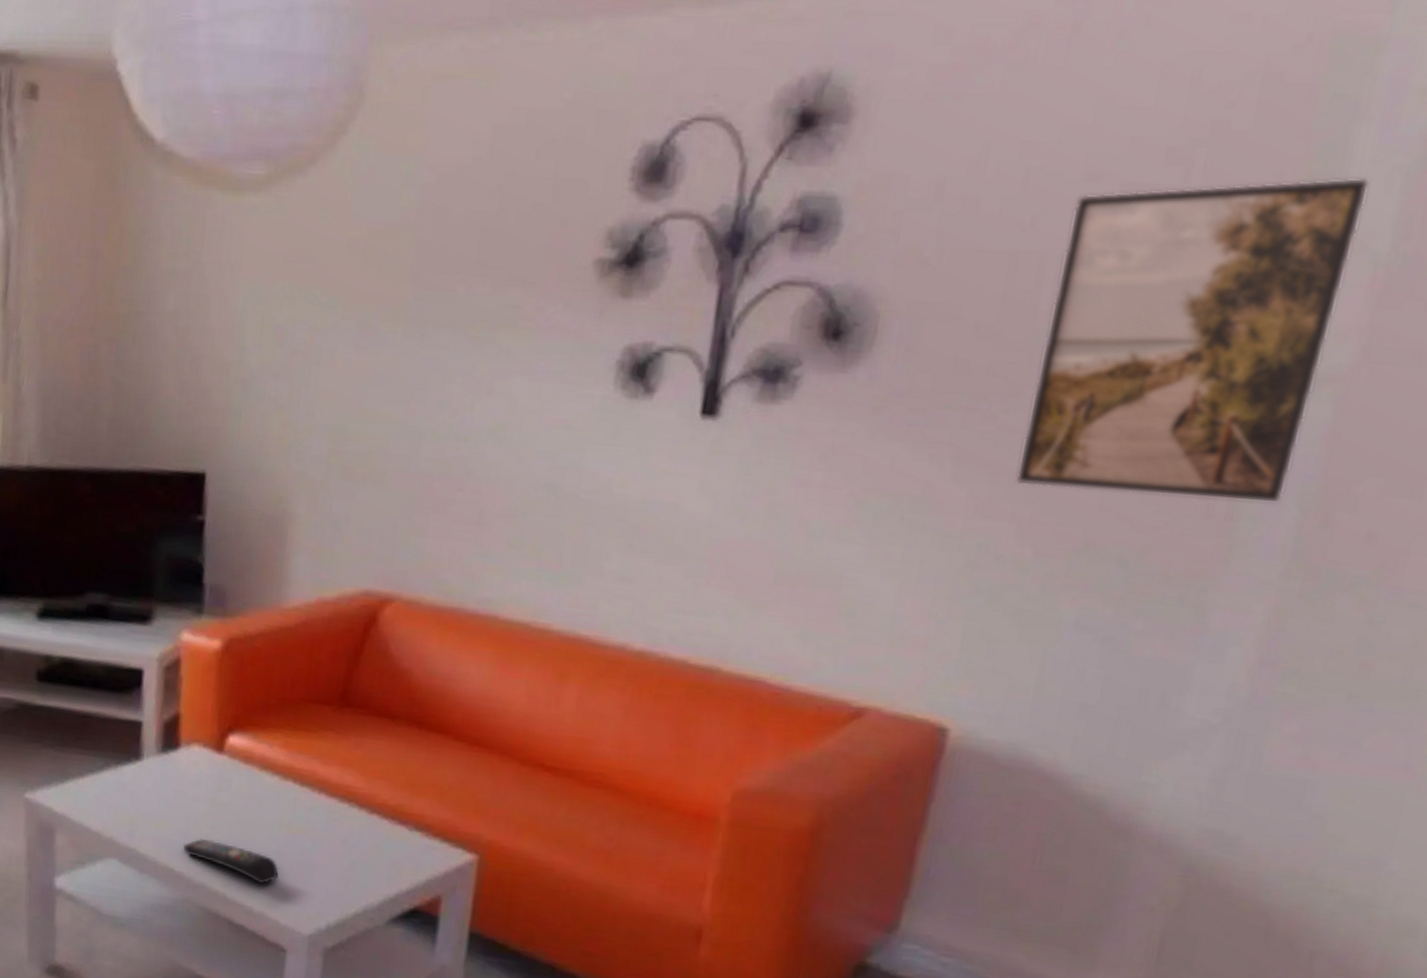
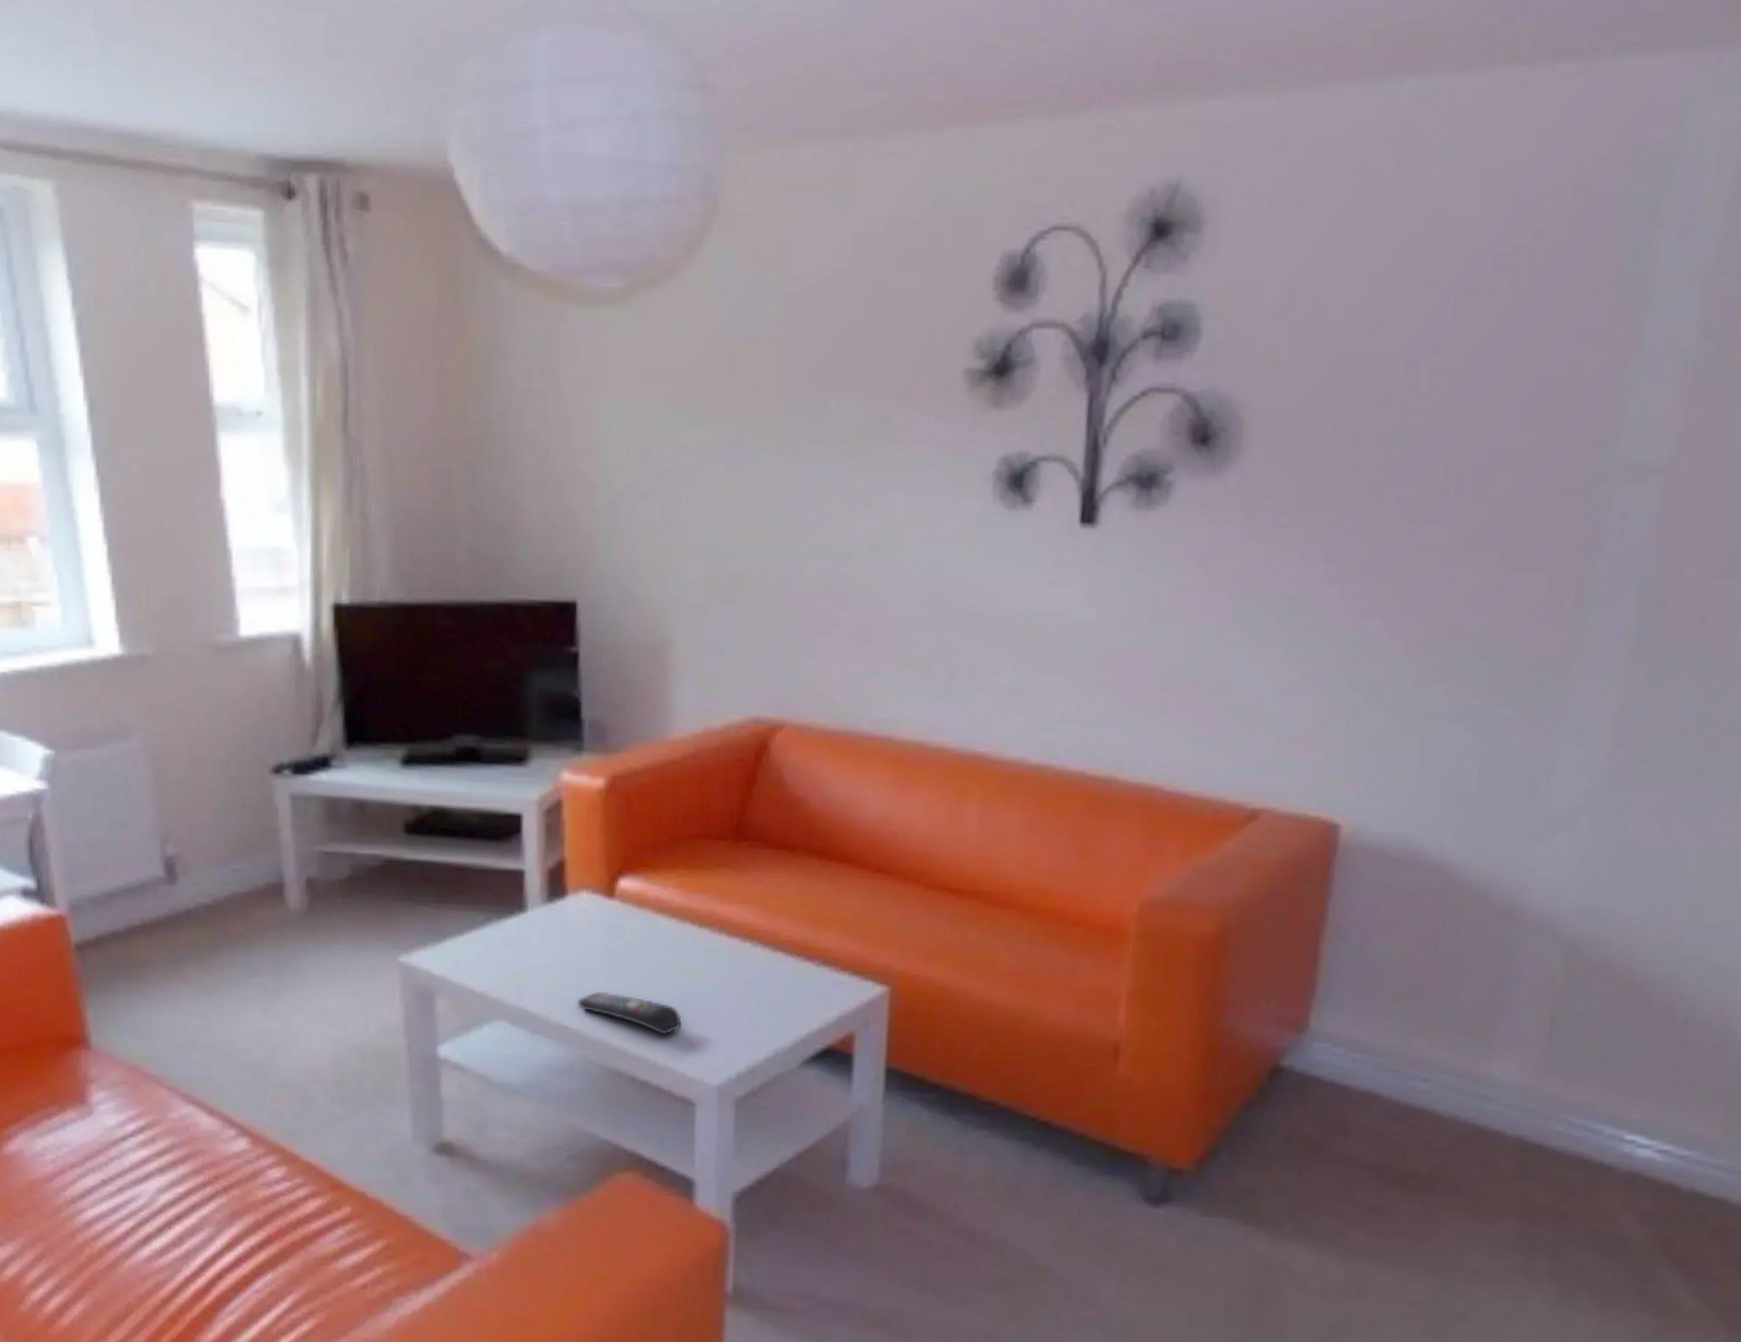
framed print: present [1016,177,1370,504] -> none [1383,280,1674,591]

